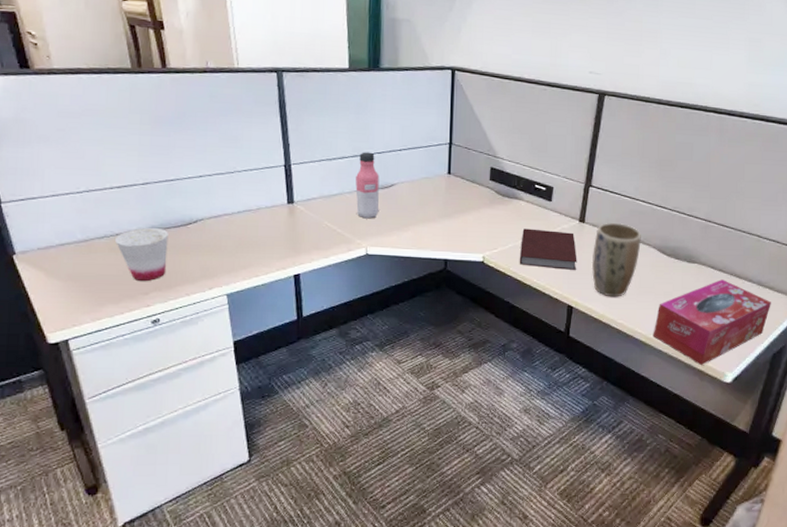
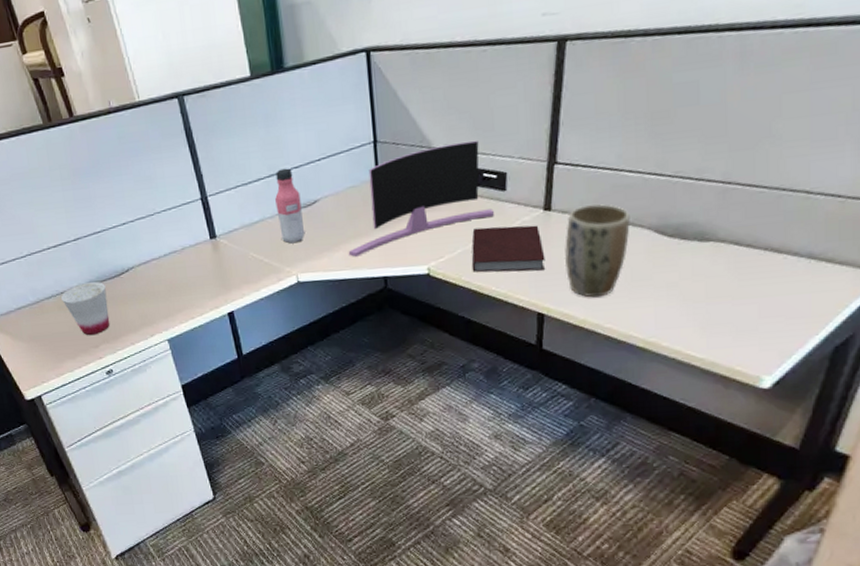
monitor: none [416,156,541,239] -> present [348,140,494,257]
tissue box: present [653,279,771,366] -> none [653,257,830,371]

